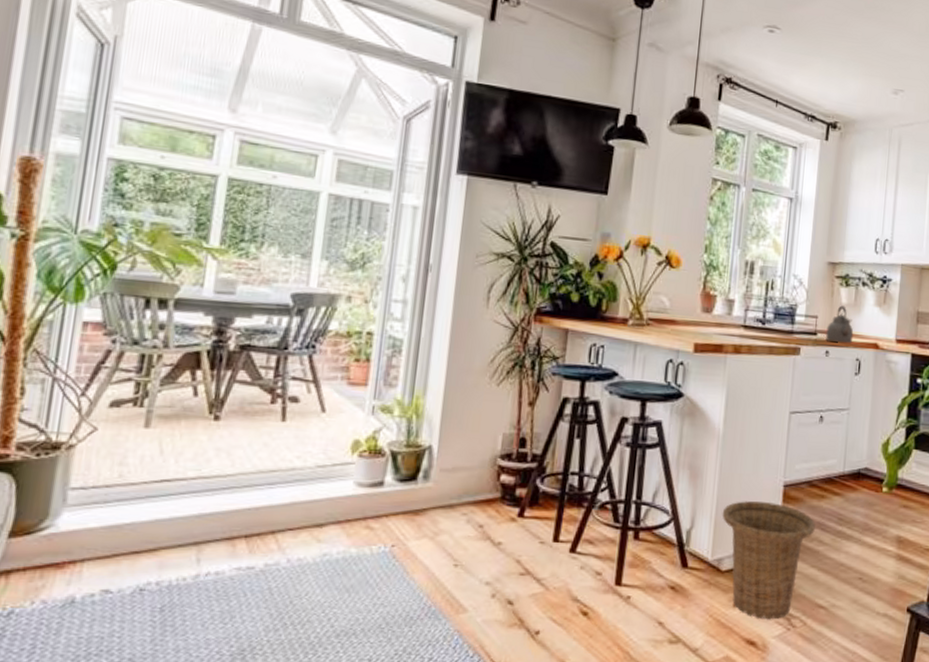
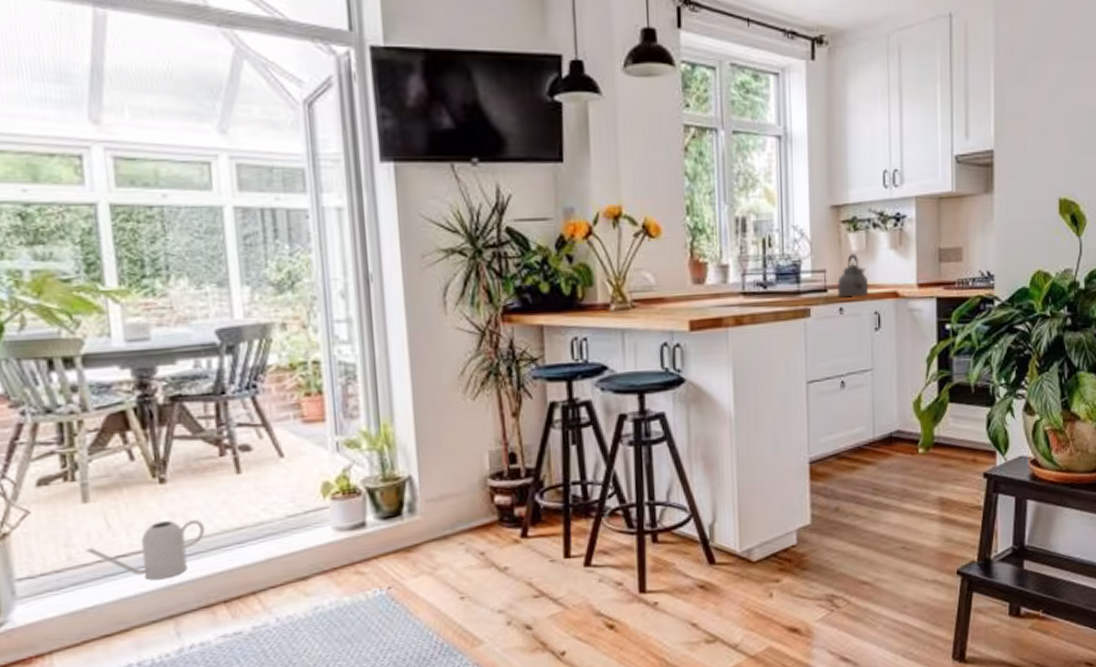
watering can: none [137,454,243,508] -> present [86,519,205,581]
basket: present [722,501,816,620] -> none [745,482,850,604]

